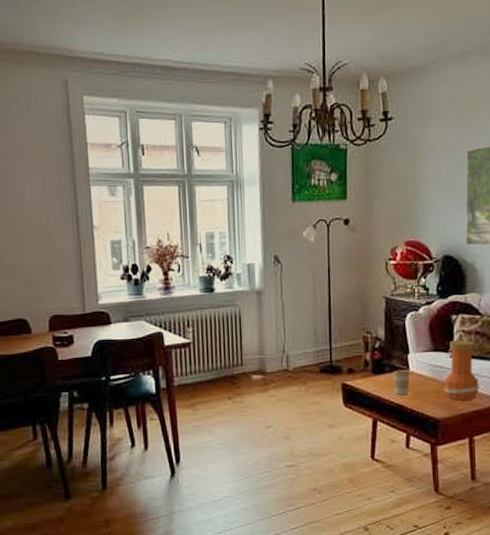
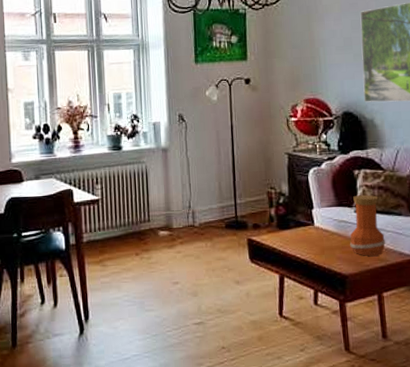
coffee cup: present [392,370,410,395] -> none [298,225,315,250]

